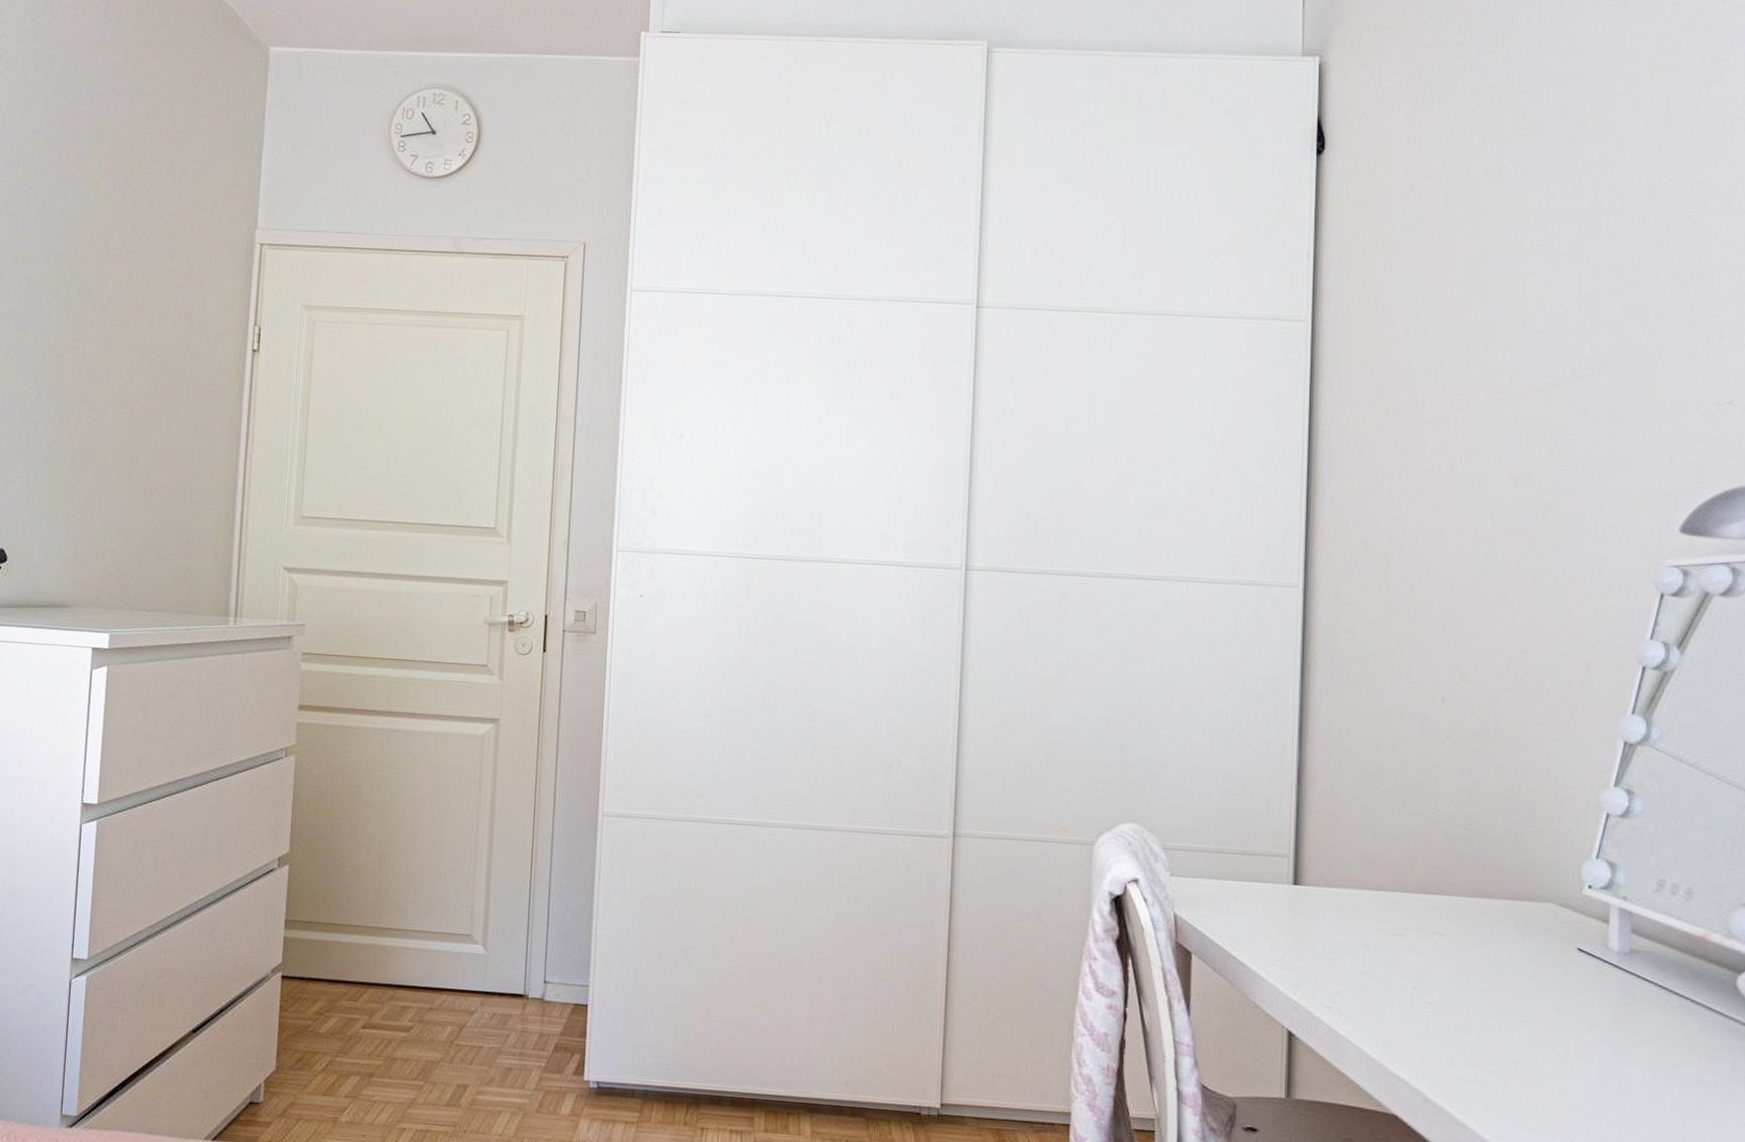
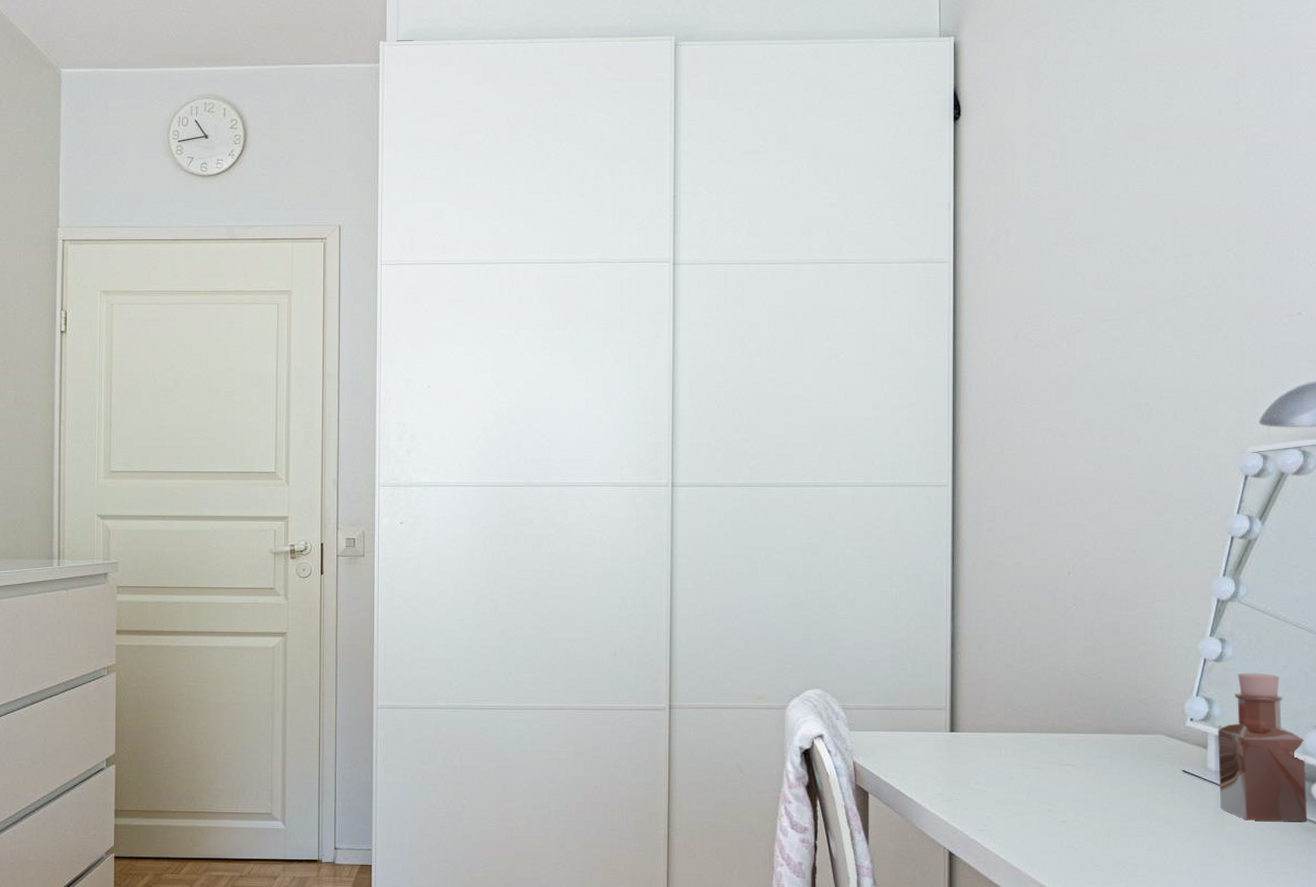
perfume bottle: none [1622,833,1732,1022] -> present [1218,672,1308,822]

